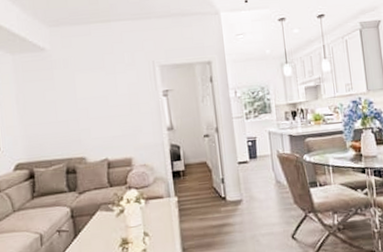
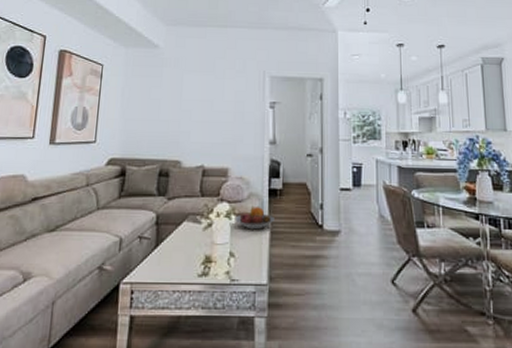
fruit bowl: none [144,188,181,210] -> present [235,205,275,230]

